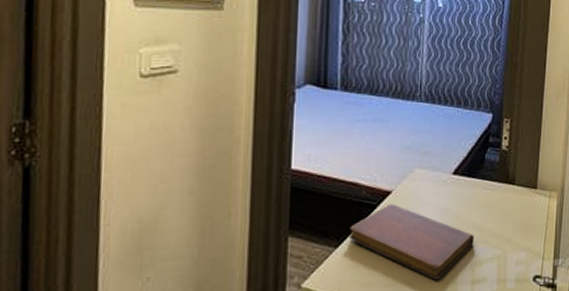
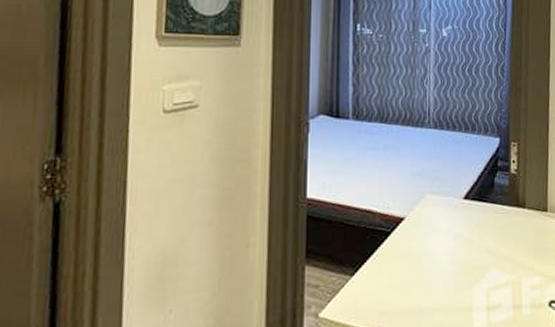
notebook: present [349,204,474,280] -> none [365,230,487,307]

